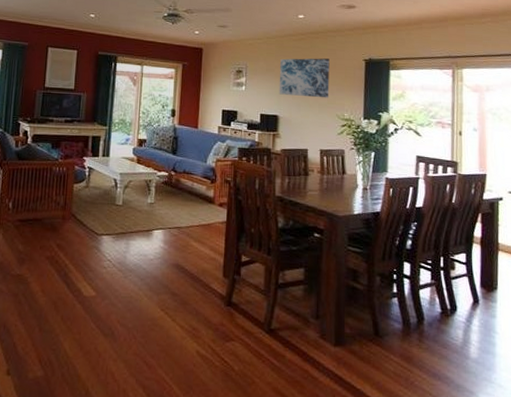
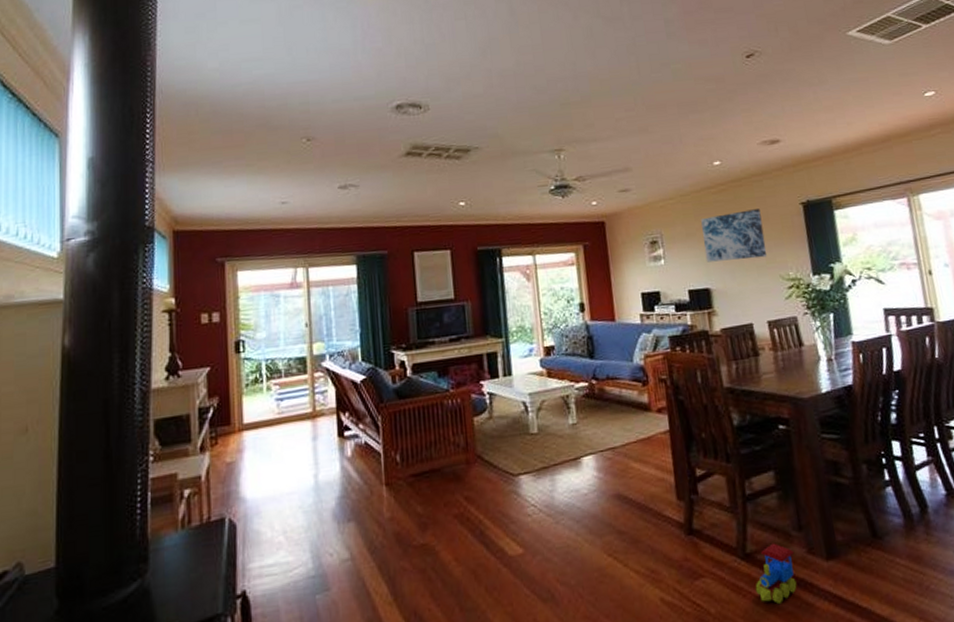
toy train: none [273,325,310,374] -> present [755,543,797,605]

